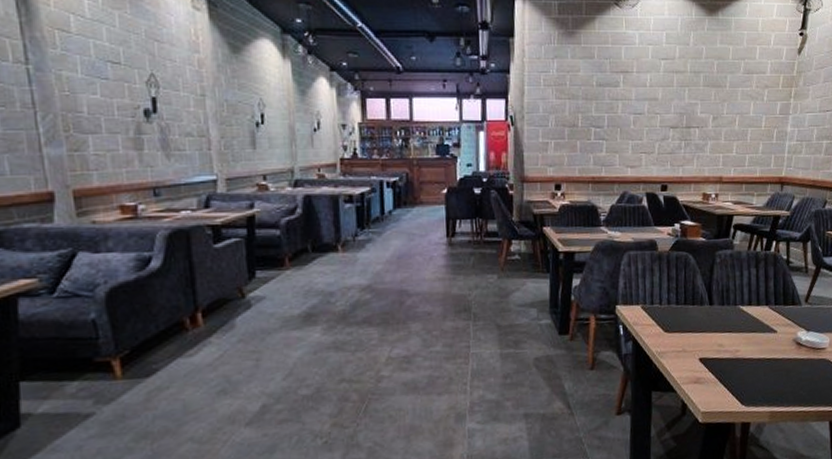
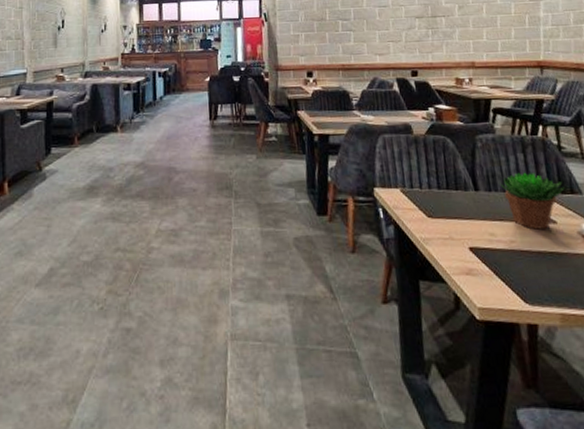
succulent plant: none [731,286,788,339] -> present [499,172,565,230]

